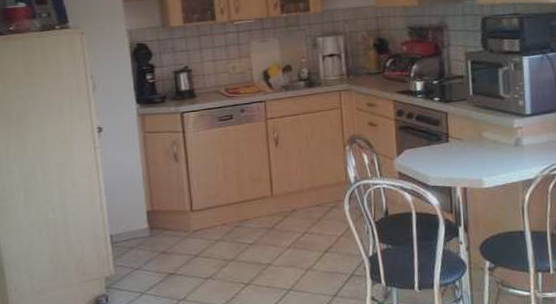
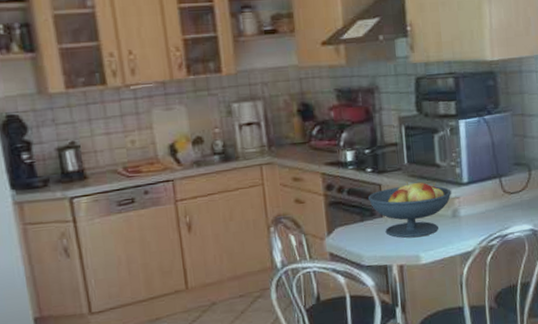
fruit bowl: none [434,111,514,163] -> present [367,181,451,238]

